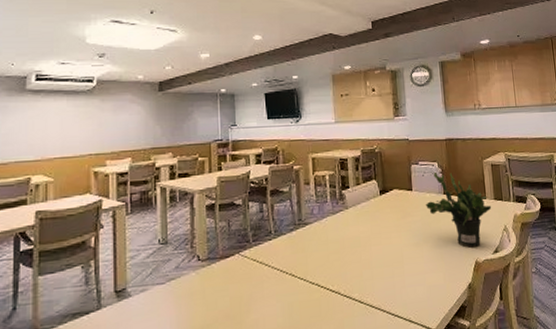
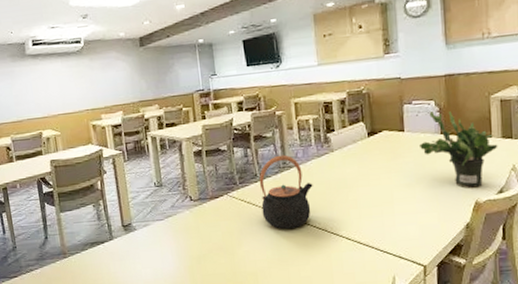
teapot: none [273,211,327,293] -> present [259,154,313,229]

